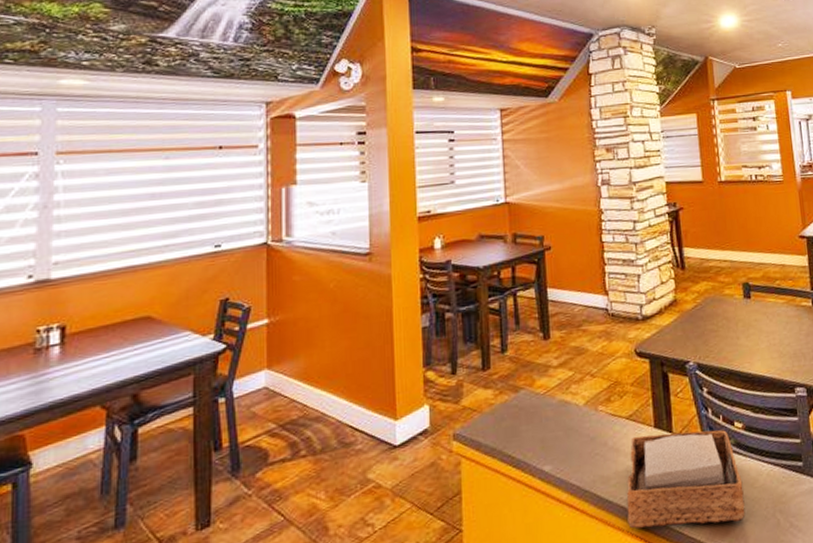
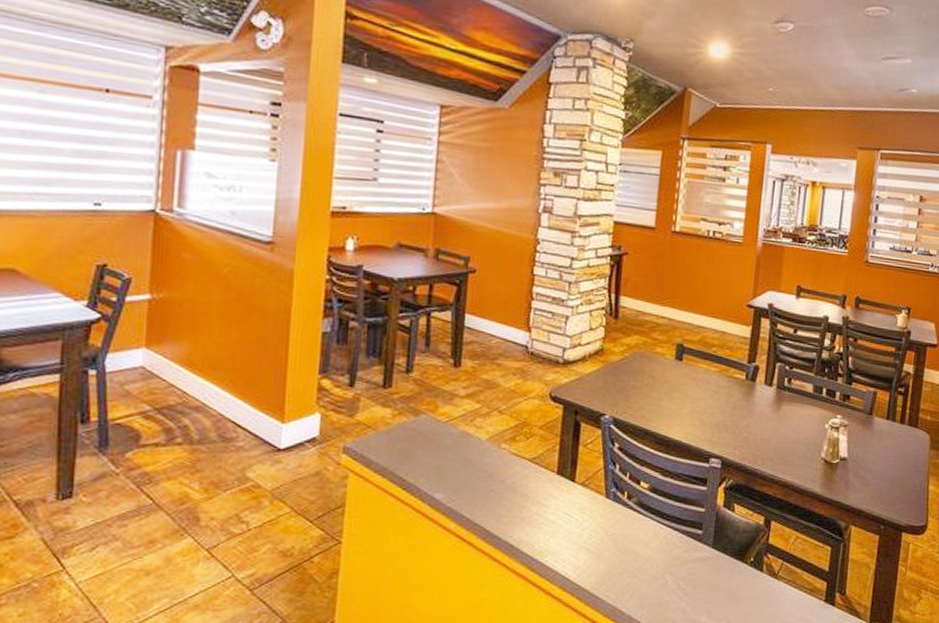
napkin holder: present [626,430,746,529] -> none [514,479,638,576]

